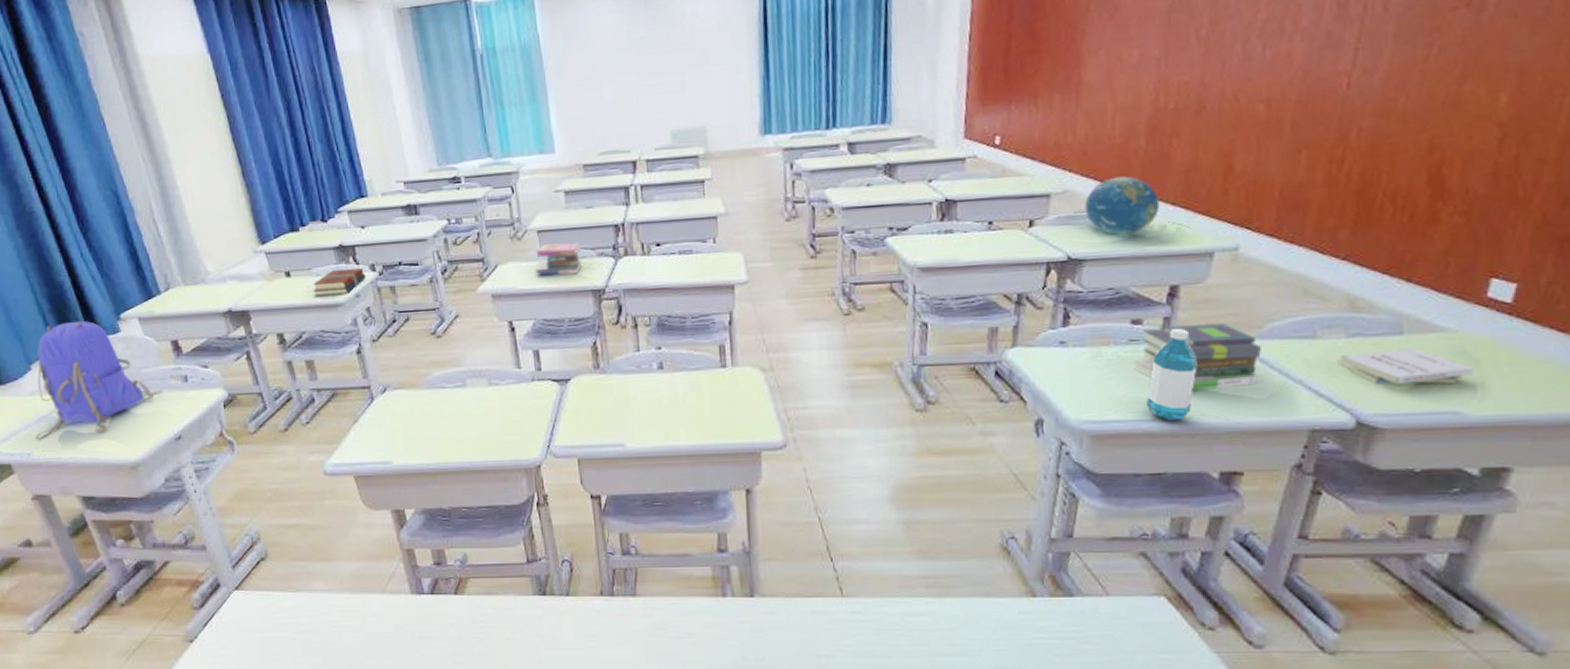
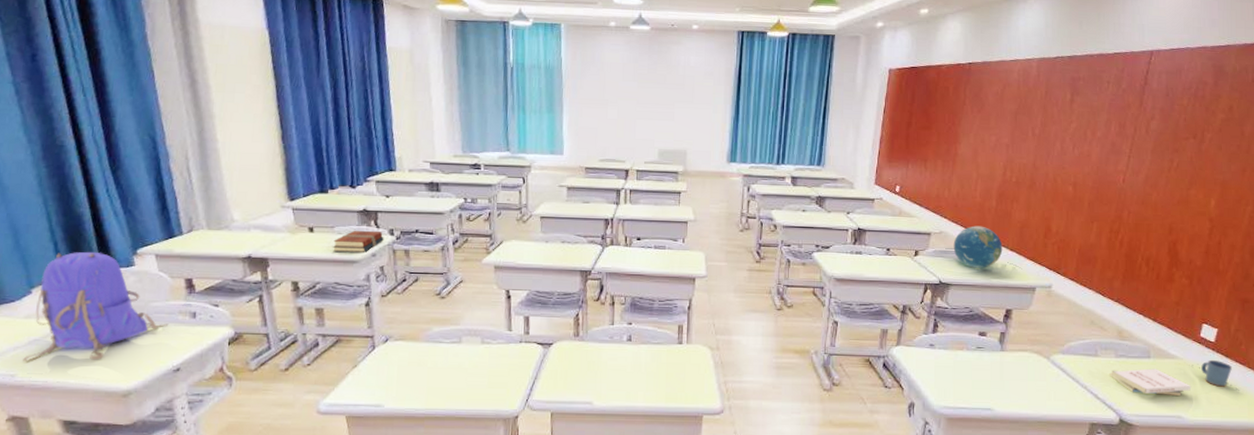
books: present [535,242,582,276] -> none [535,228,576,256]
books: present [1134,323,1261,390] -> none [979,339,1062,389]
water bottle: present [1146,327,1197,422] -> none [986,341,1021,411]
mug: none [1490,329,1544,366] -> present [1201,360,1232,387]

